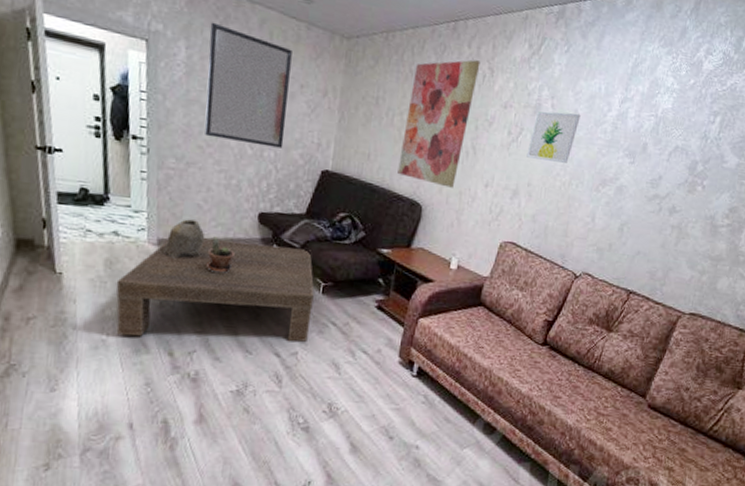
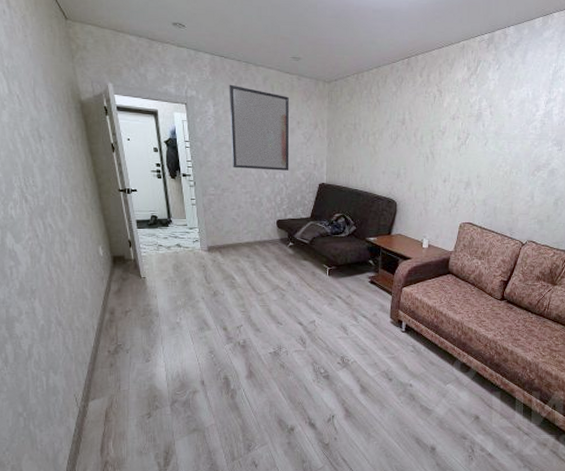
coffee table: present [116,238,314,342] -> none [182,243,323,318]
ceramic vessel: present [164,219,205,259] -> none [213,230,241,260]
potted plant: present [207,236,235,275] -> none [244,241,262,268]
wall art: present [397,60,481,188] -> none [376,85,431,186]
wall art: present [526,111,581,163] -> none [474,116,514,156]

